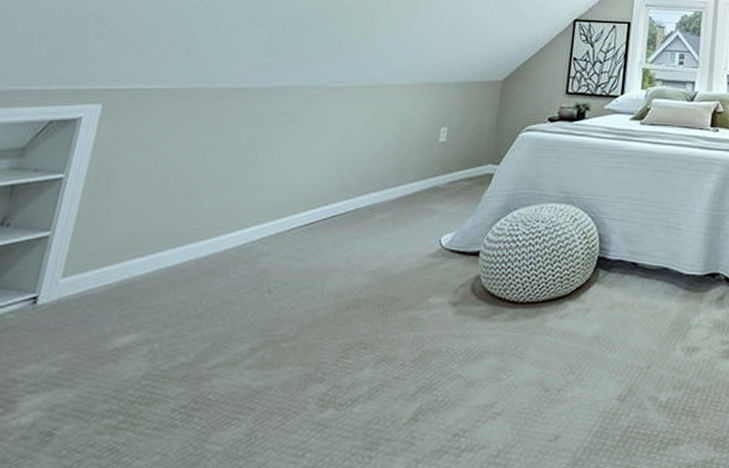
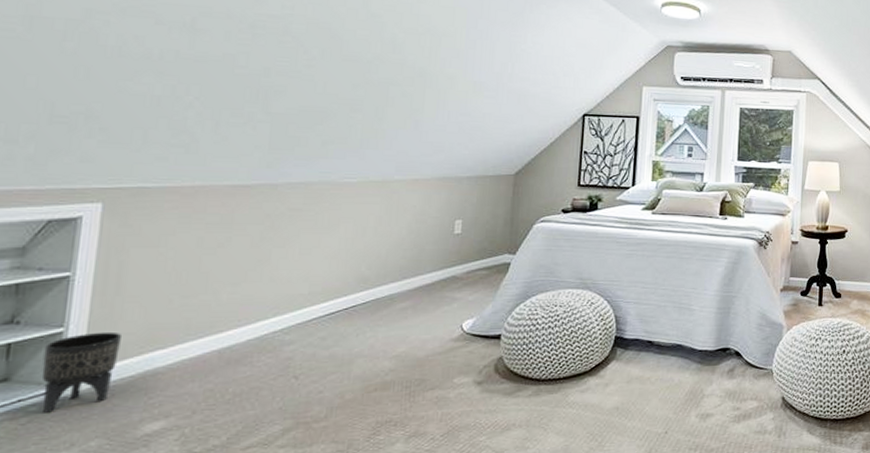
planter: none [19,237,106,322] -> present [41,331,123,413]

